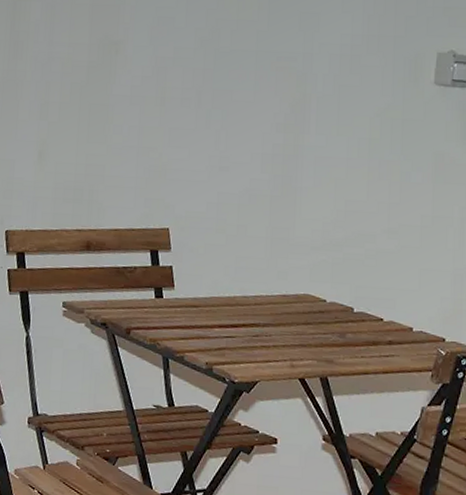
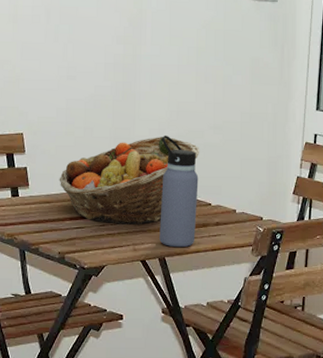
fruit basket: none [208,239,370,339] -> present [59,137,199,226]
water bottle: none [321,237,369,368] -> present [159,135,199,248]

